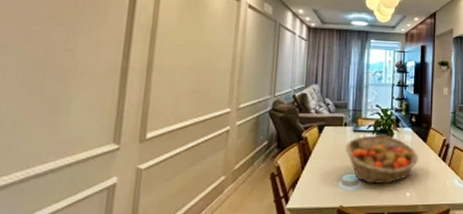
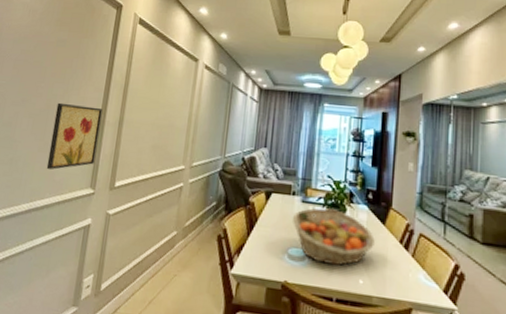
wall art: none [48,48,124,127] -> present [46,102,103,170]

